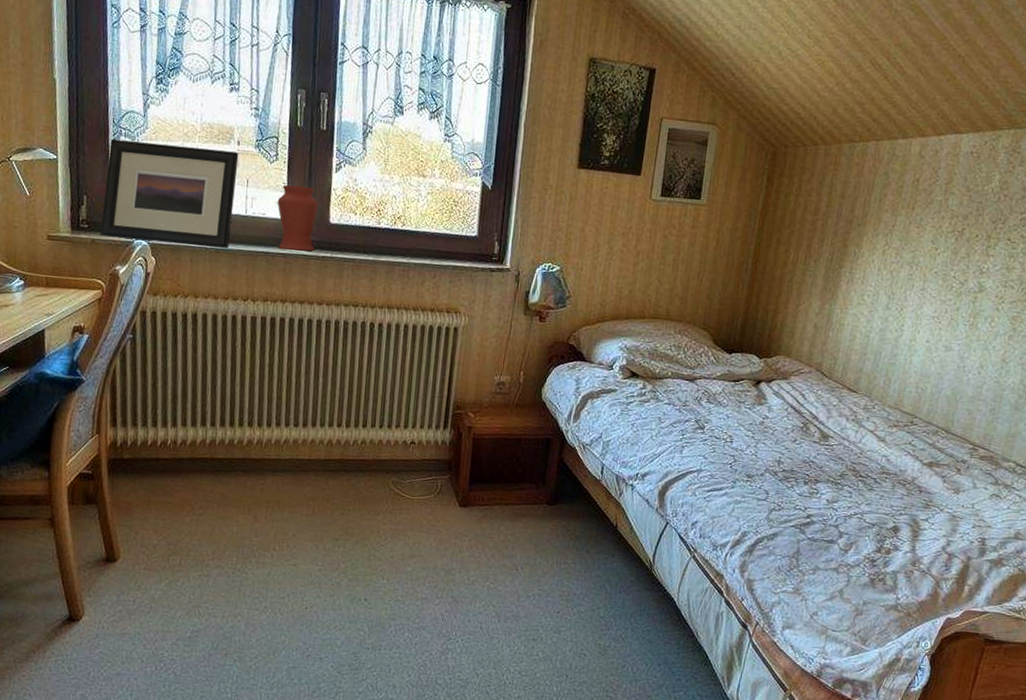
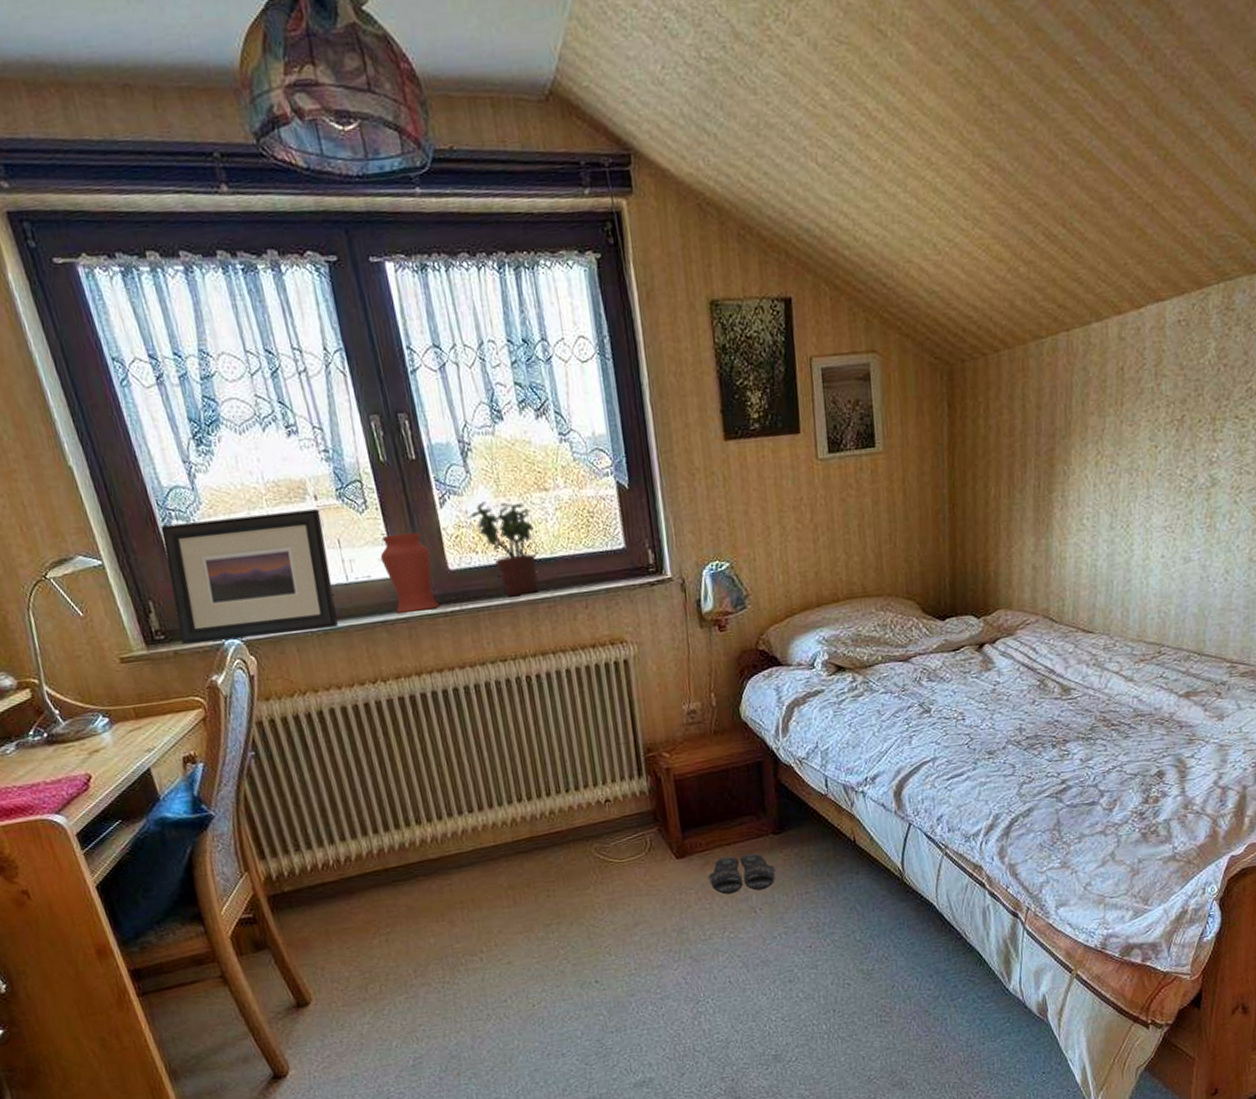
potted plant: none [357,175,407,258] -> present [469,501,537,598]
slippers: none [483,514,542,551] -> present [708,853,775,894]

